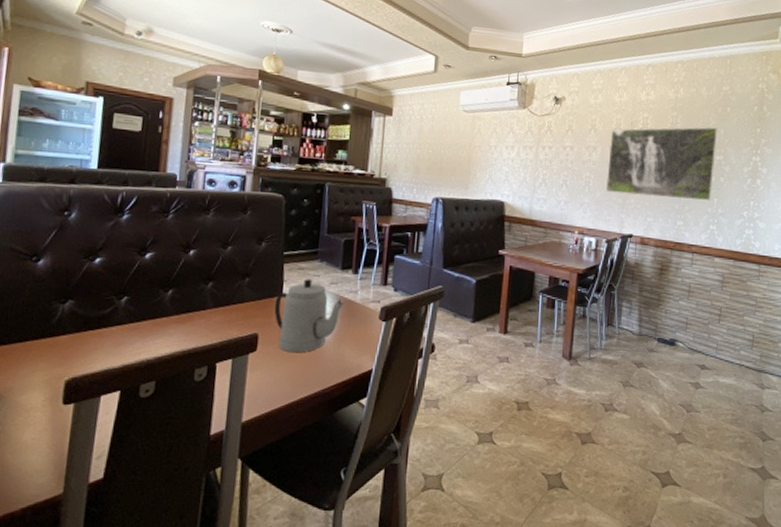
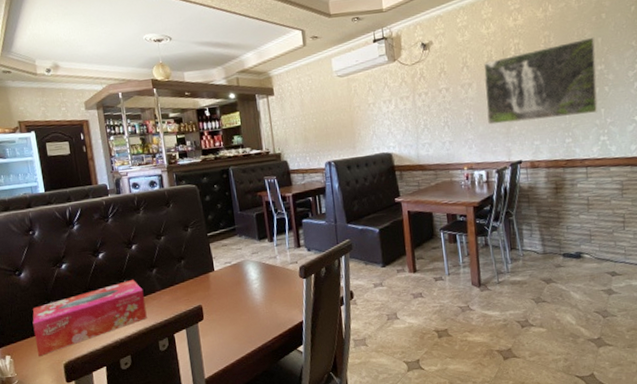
tissue box: none [34,290,191,366] -> present [32,280,147,356]
teapot: present [274,279,343,353] -> none [209,253,267,317]

